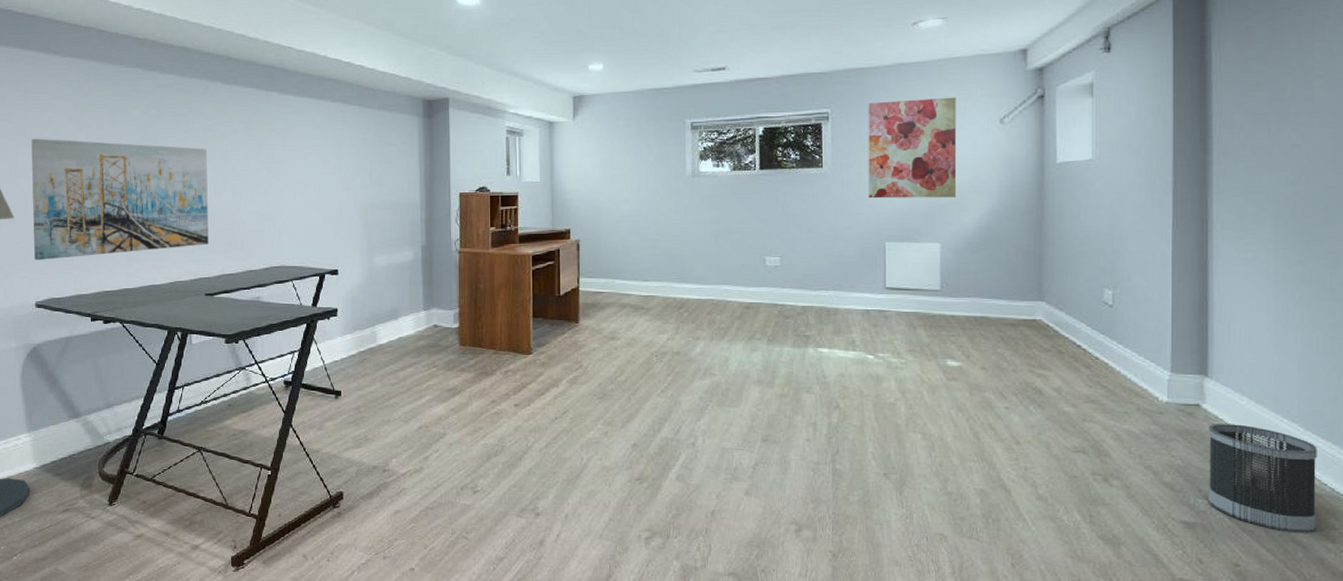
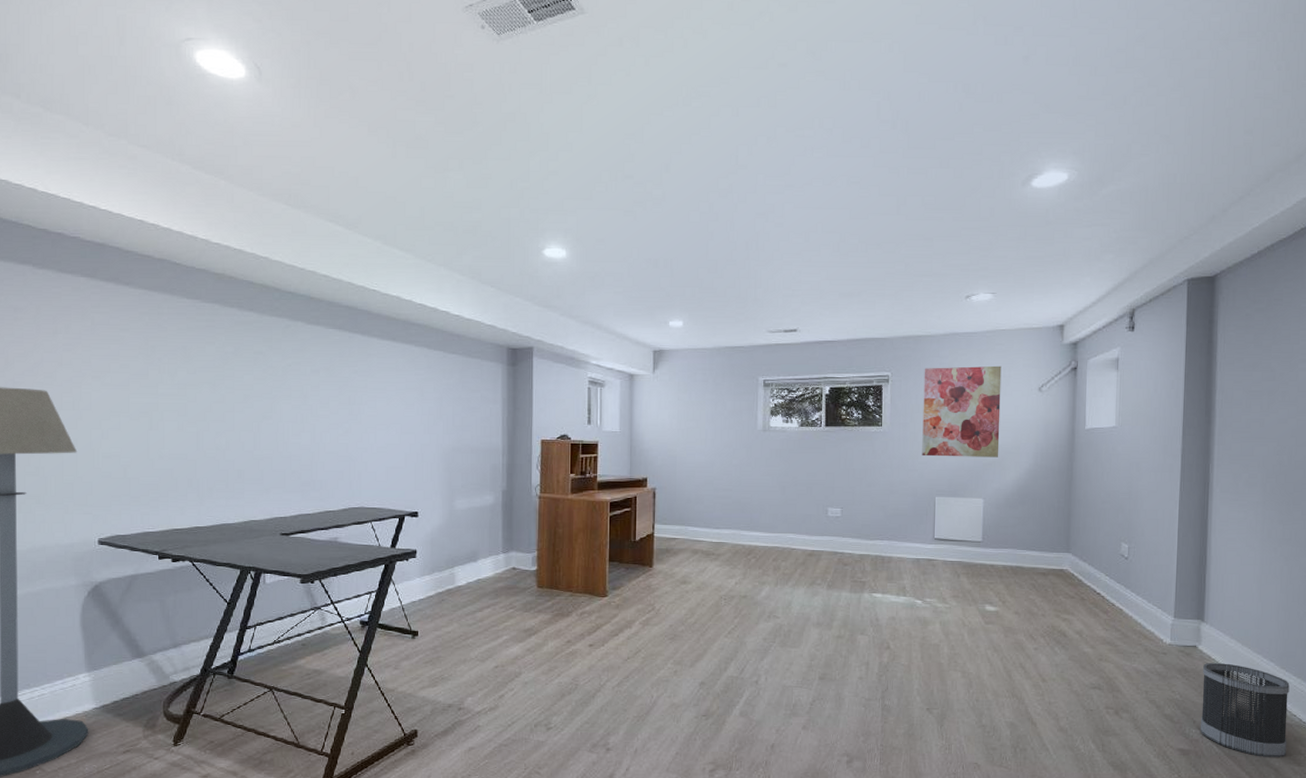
wall art: present [31,138,209,260] -> none [97,371,286,496]

